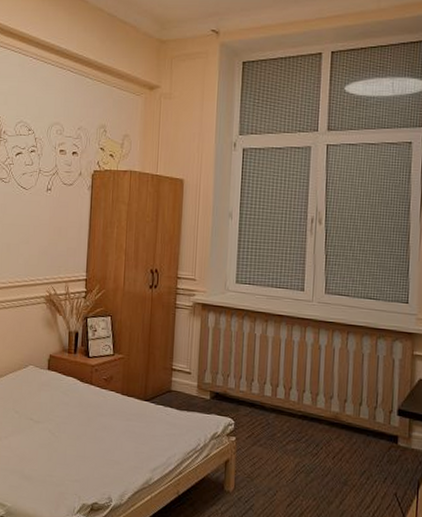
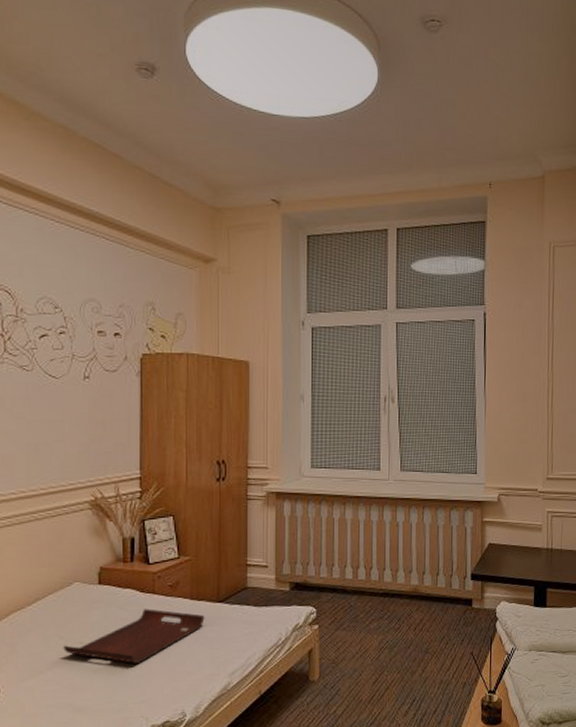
serving tray: none [17,397,133,446] -> present [63,608,205,664]

